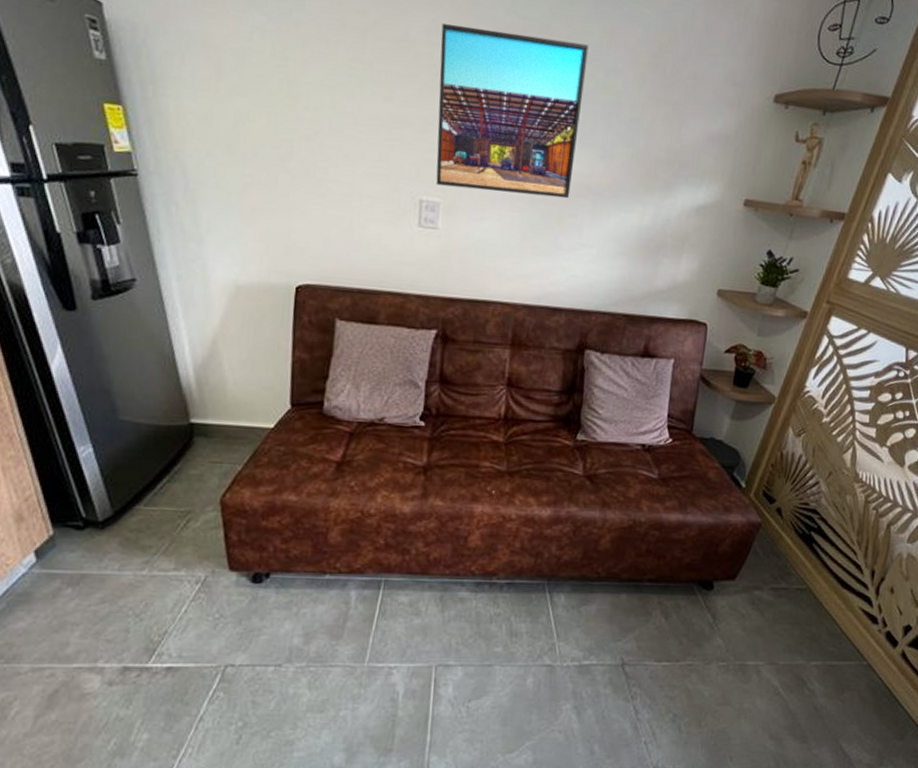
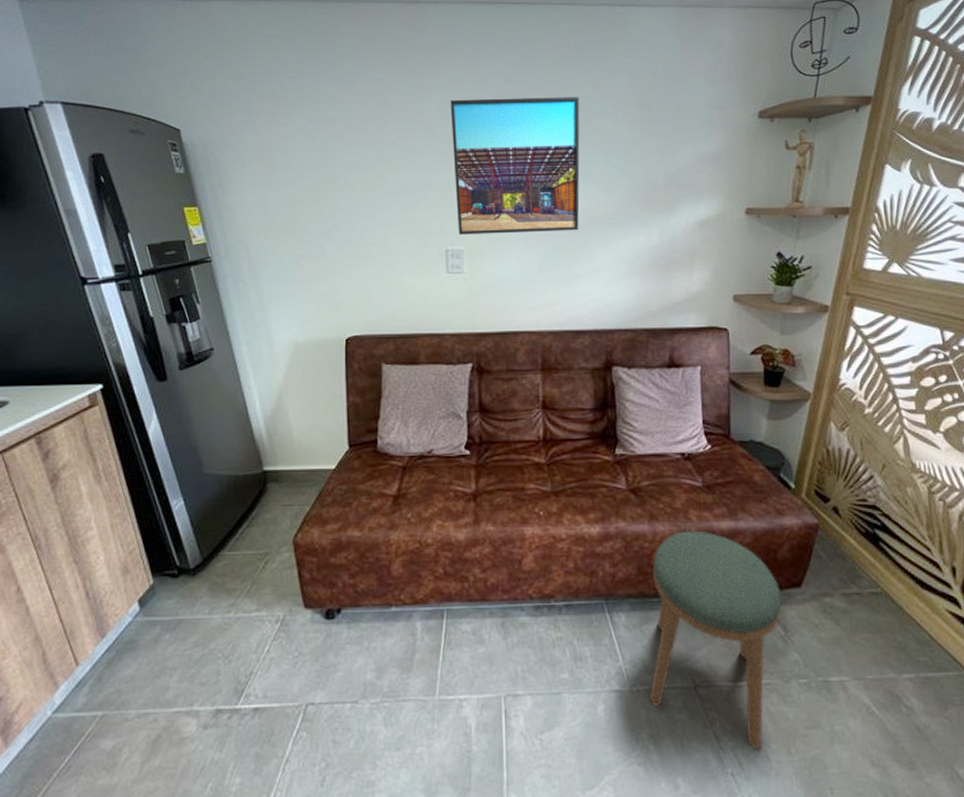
stool: none [577,520,715,722] -> present [649,530,781,750]

